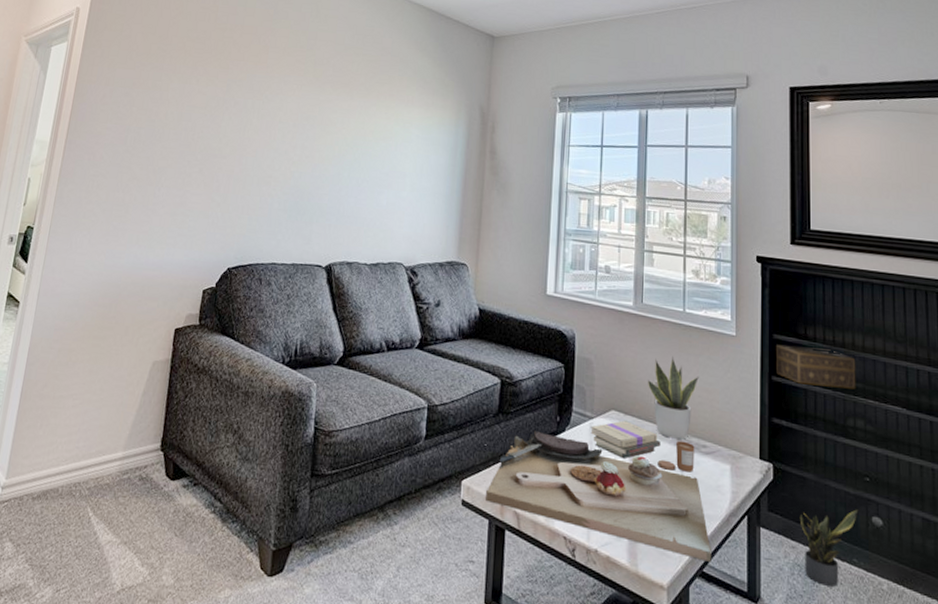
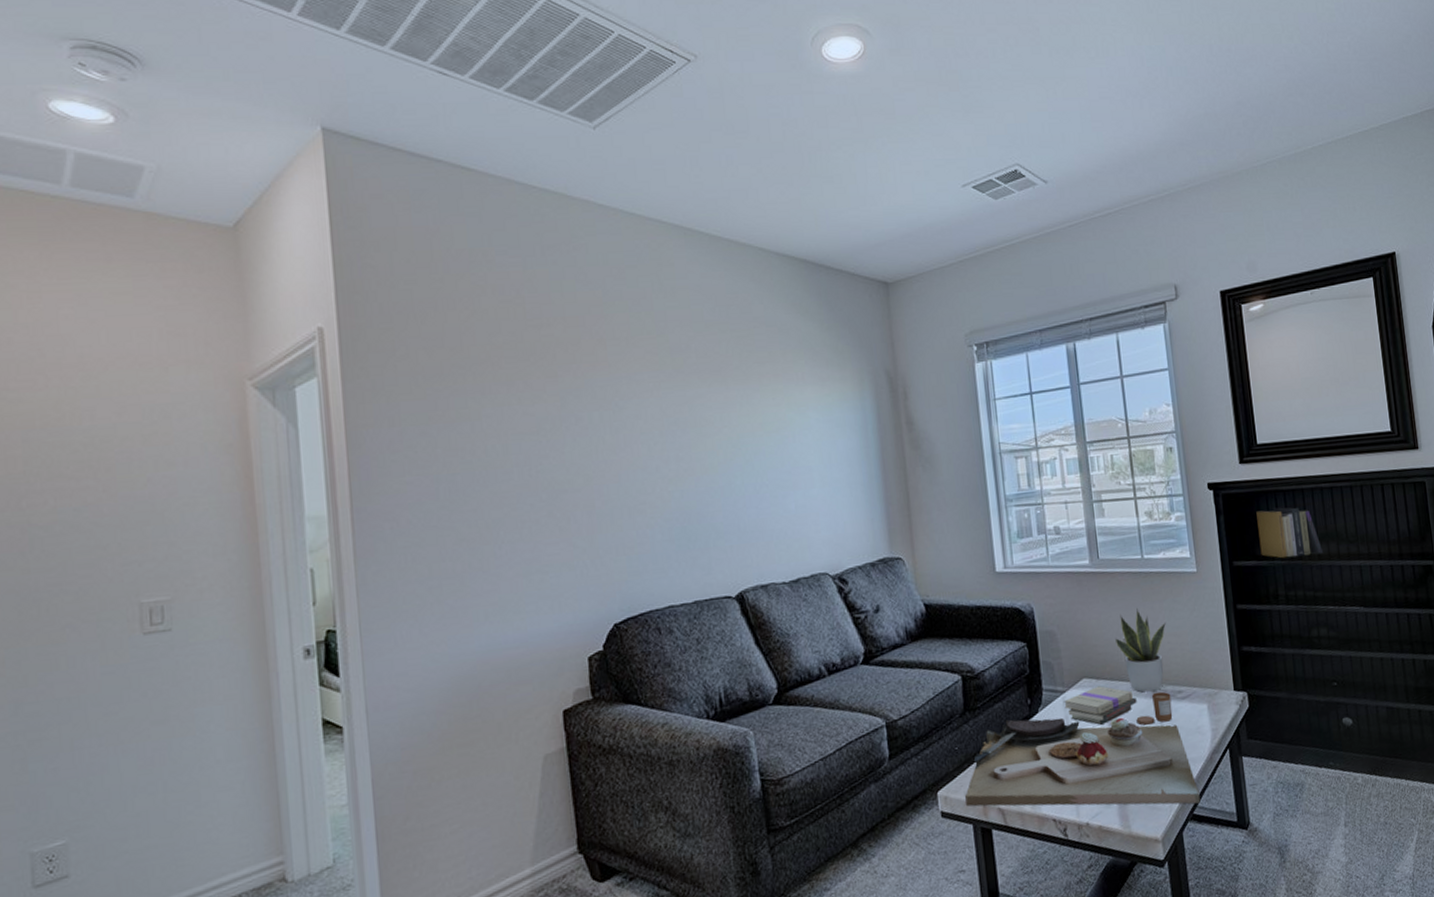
decorative box: present [777,344,856,390] -> none [1237,565,1317,606]
potted plant: present [799,509,859,587] -> none [1277,715,1330,795]
books: none [802,292,867,347] -> present [1256,507,1323,559]

